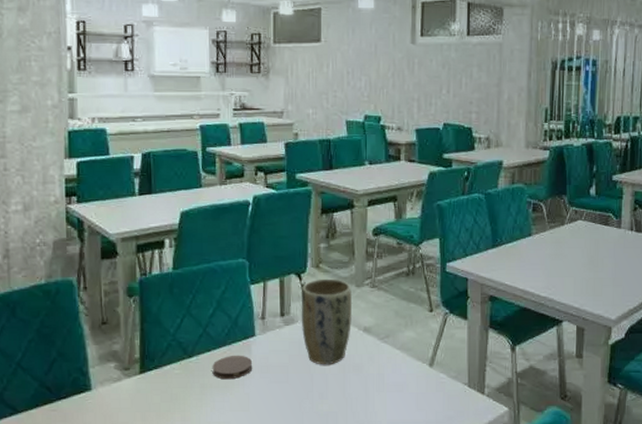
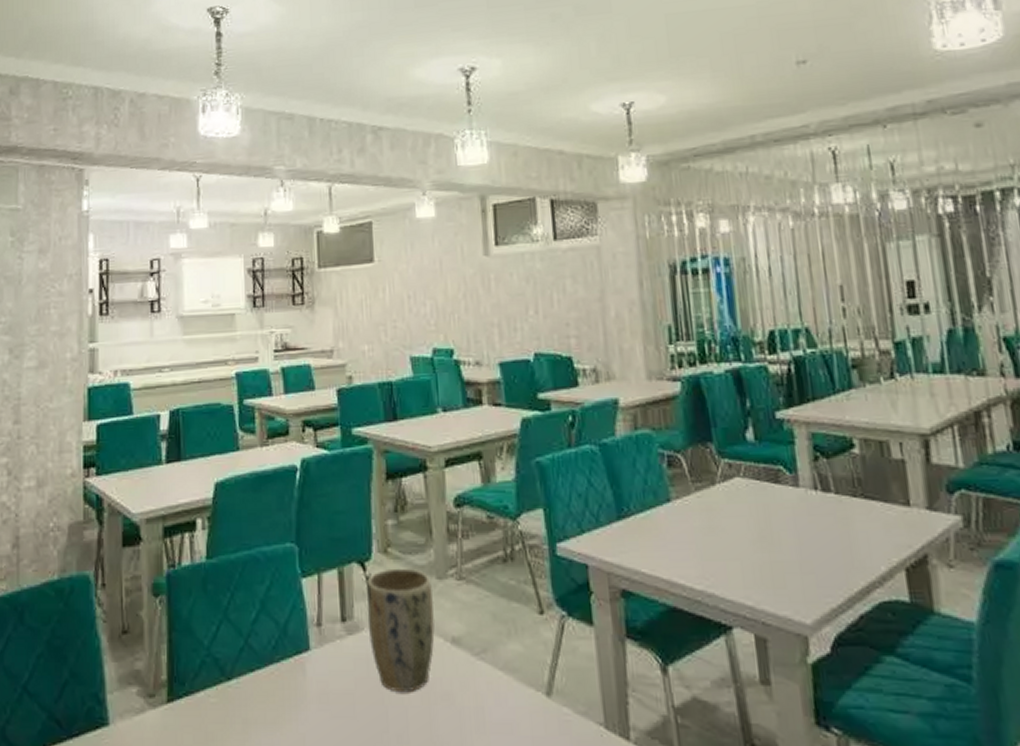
coaster: present [212,355,253,380] -> none [256,677,309,713]

